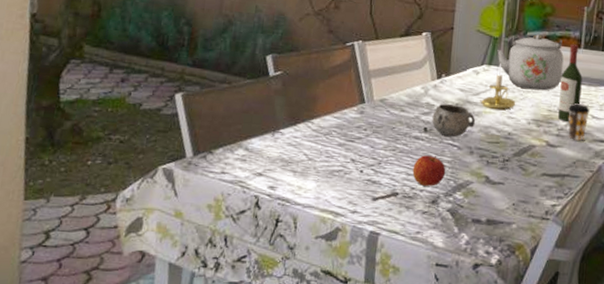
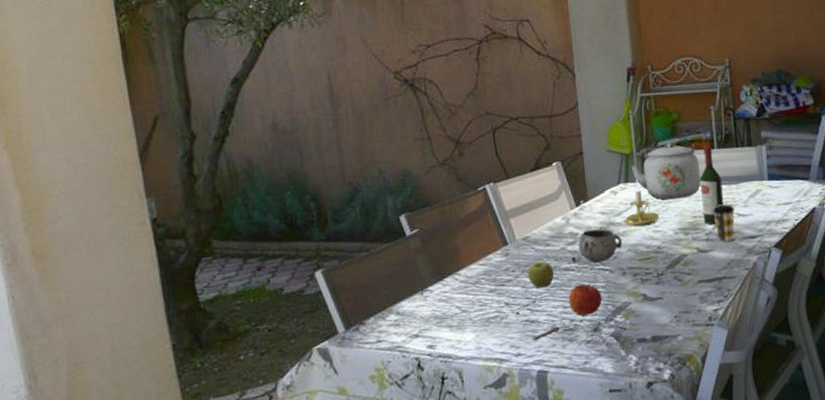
apple: none [378,125,405,151] -> present [527,262,555,288]

